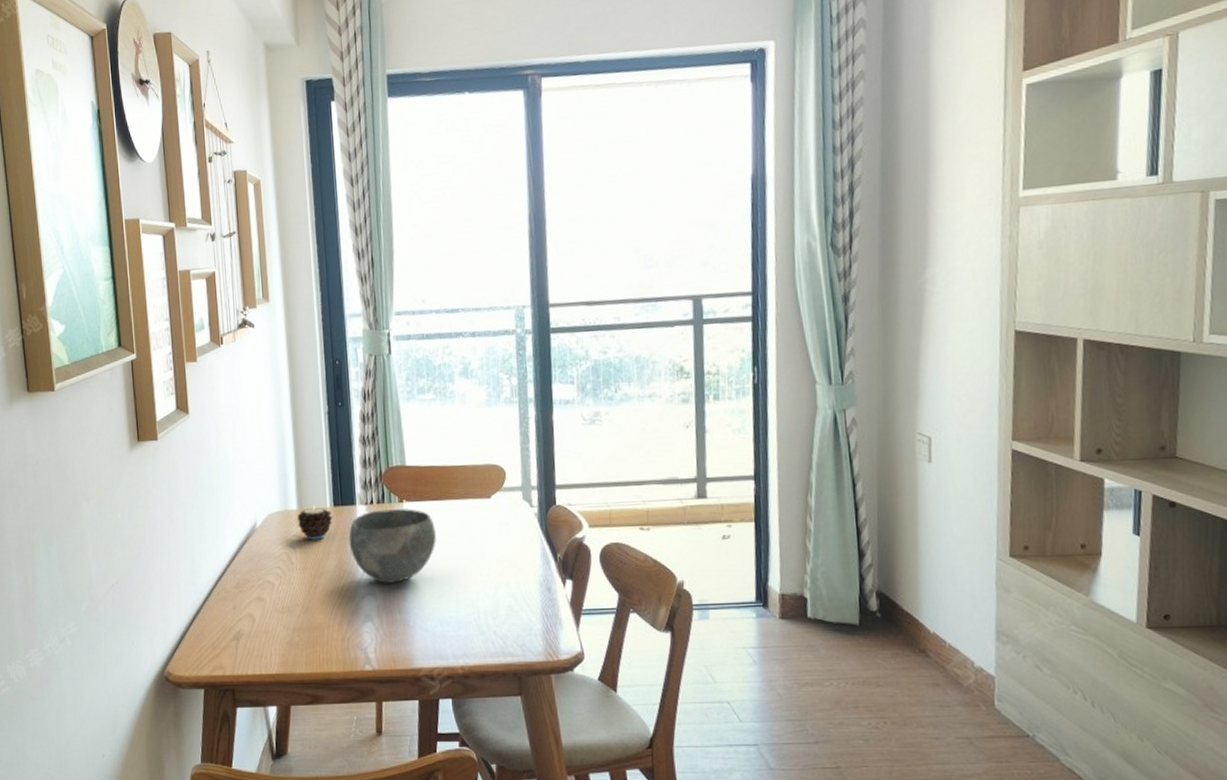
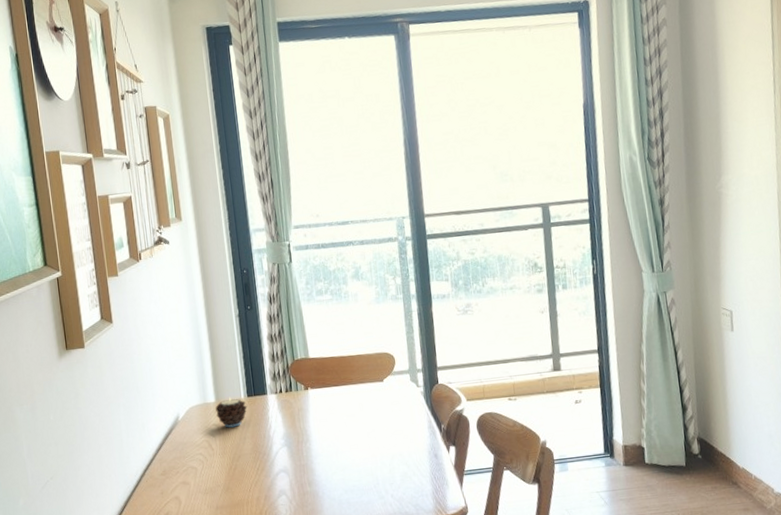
bowl: present [348,509,436,583] -> none [262,395,339,461]

